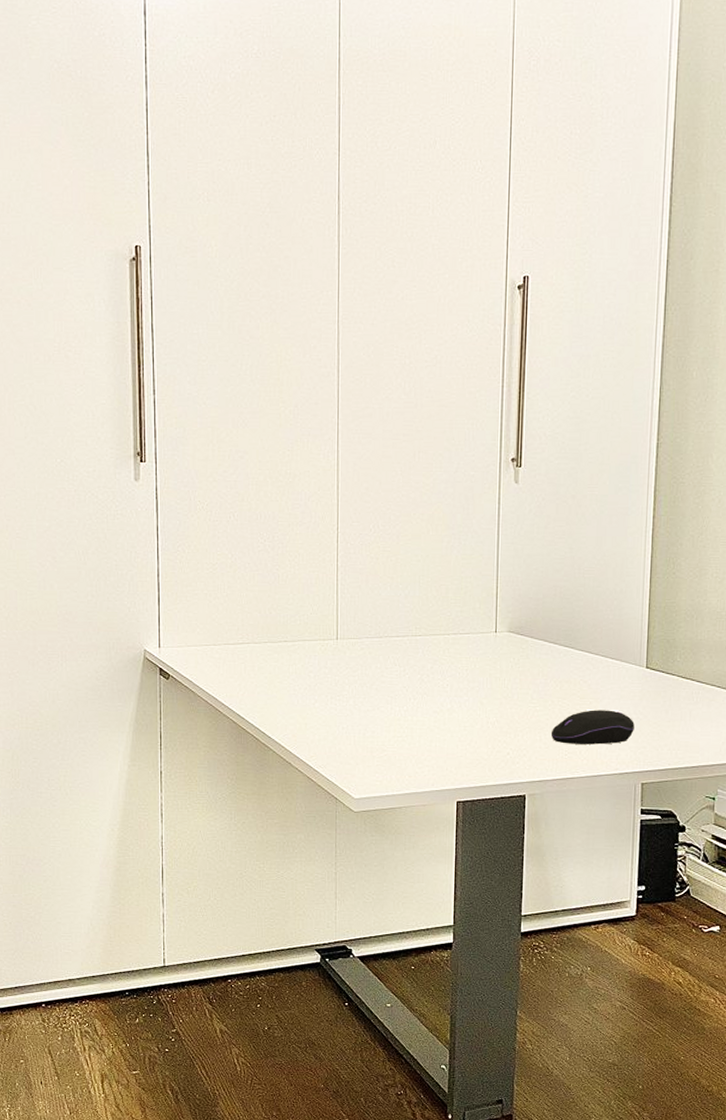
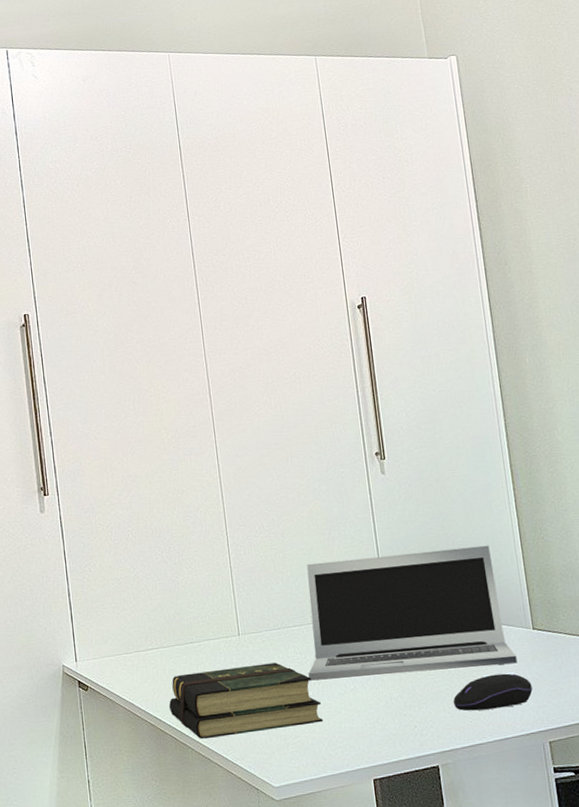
book: none [253,672,415,743] -> present [168,662,324,739]
laptop: none [405,571,624,701] -> present [306,545,518,681]

